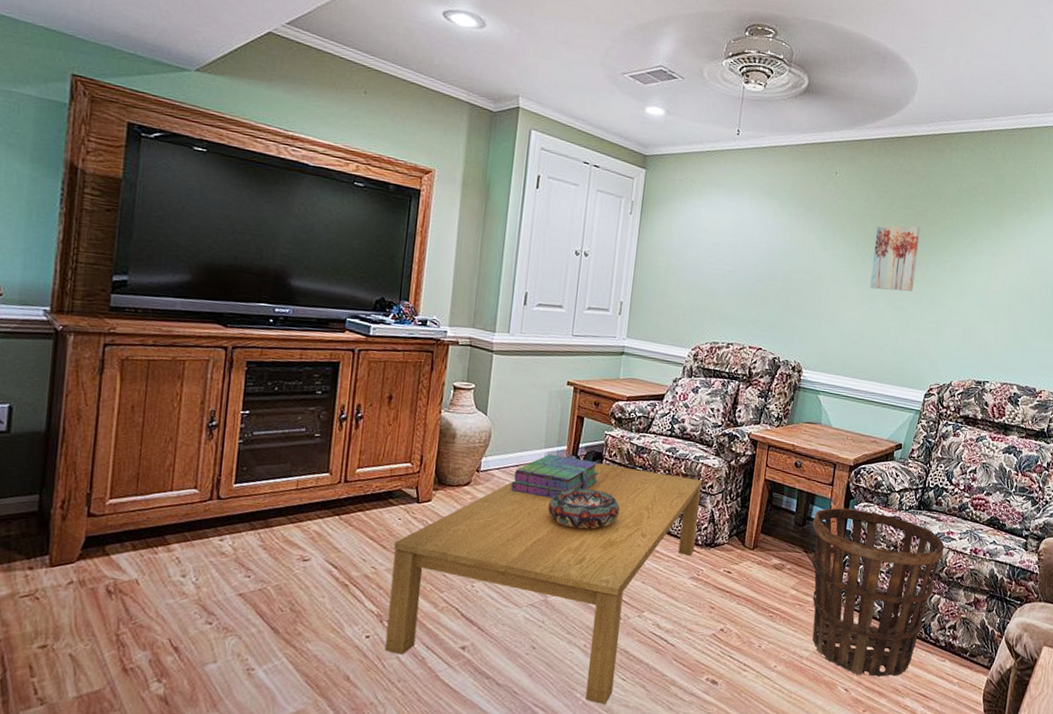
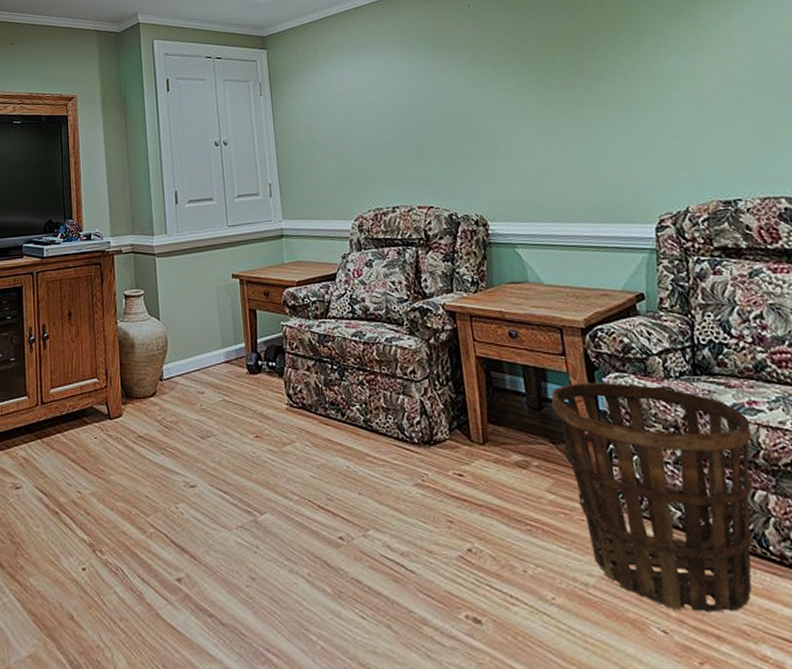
coffee table: present [384,463,703,704] -> none [94,358,411,650]
stack of books: present [511,454,598,498] -> none [196,353,284,402]
decorative bowl: present [548,488,620,529] -> none [237,388,315,434]
wall art: present [870,225,921,292] -> none [533,39,600,118]

